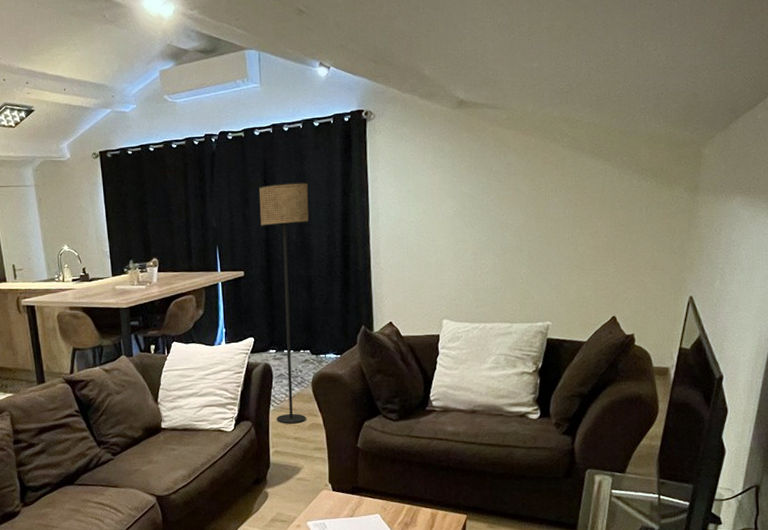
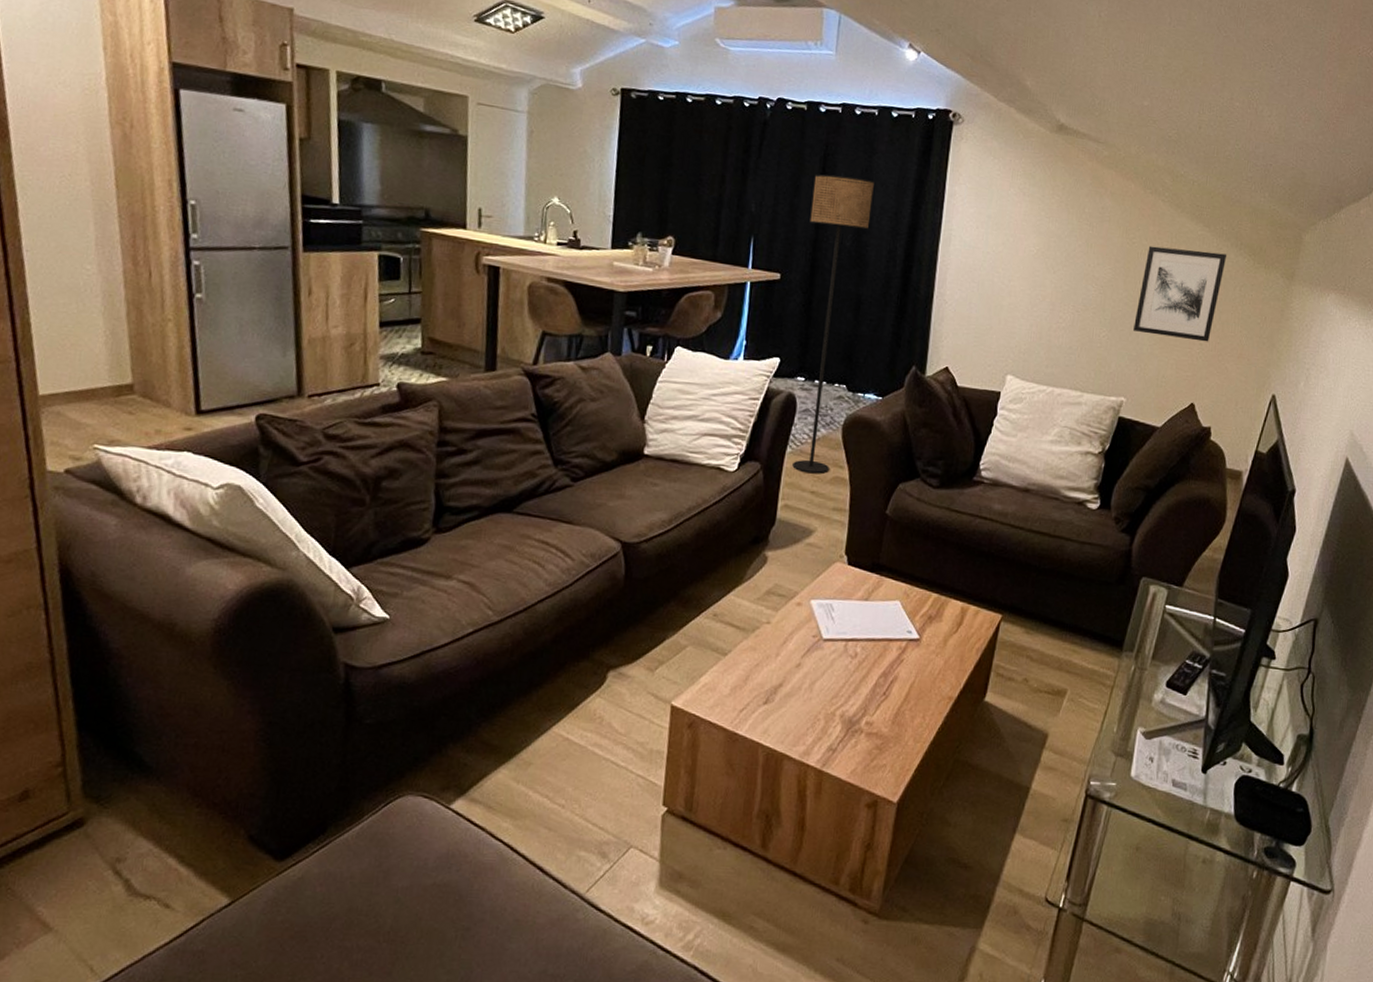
wall art: none [550,181,630,264] -> present [1133,246,1228,342]

